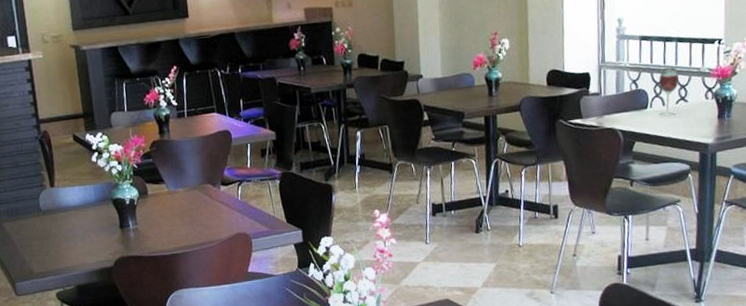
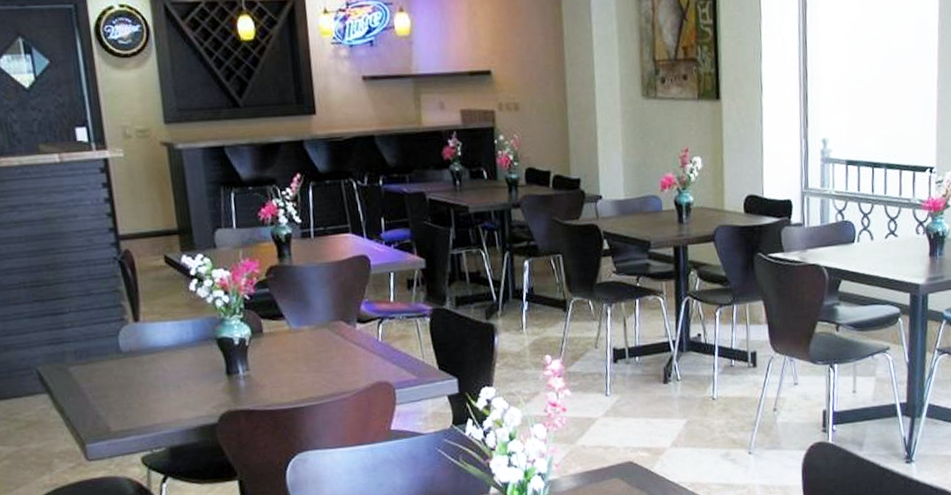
wineglass: present [659,67,679,117] -> none [867,197,889,253]

